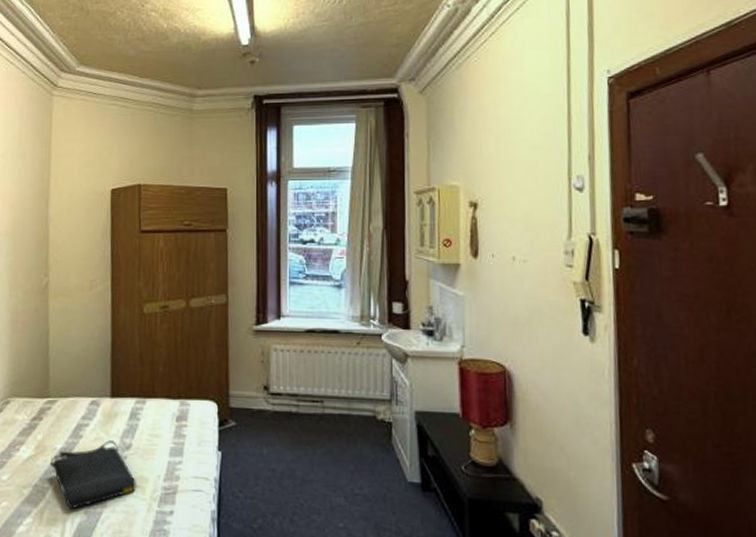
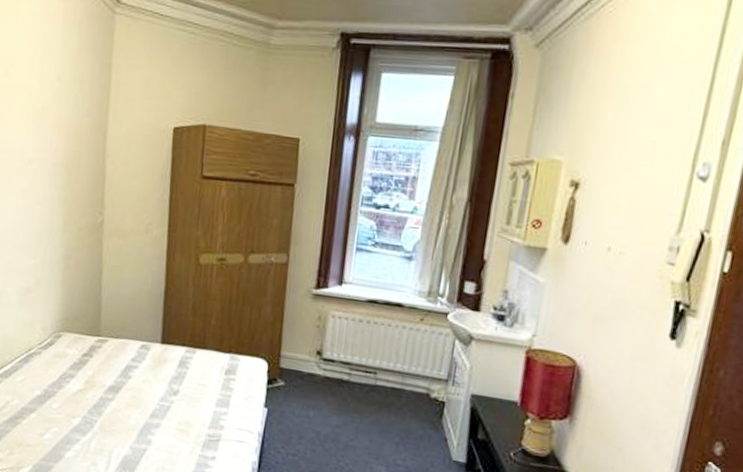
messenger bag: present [50,440,136,510] -> none [99,384,182,443]

